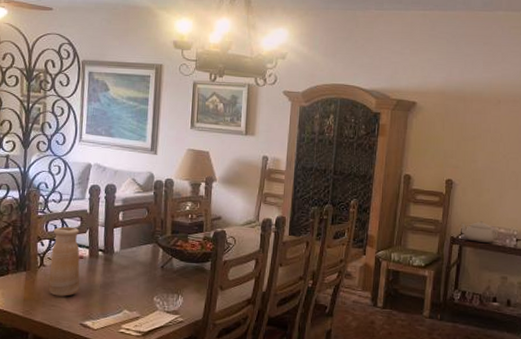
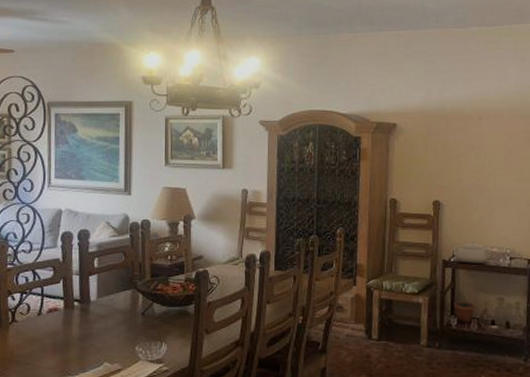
vase: present [48,226,80,297] -> none [21,277,56,353]
planter: none [458,277,479,300] -> present [454,301,475,325]

